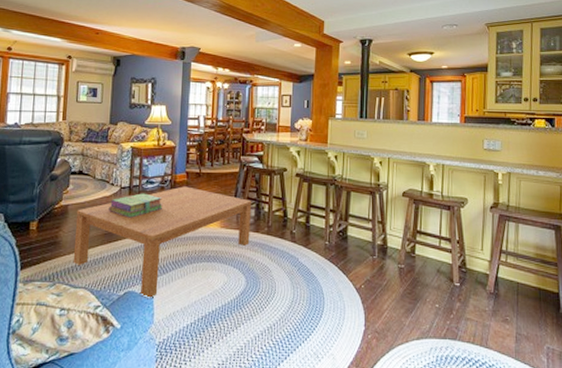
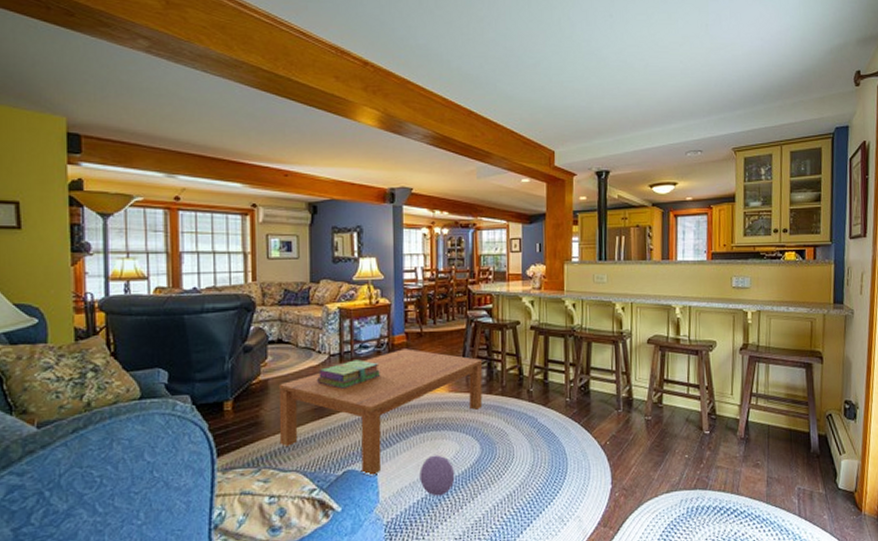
ball: none [190,284,221,323] -> present [419,455,454,497]

